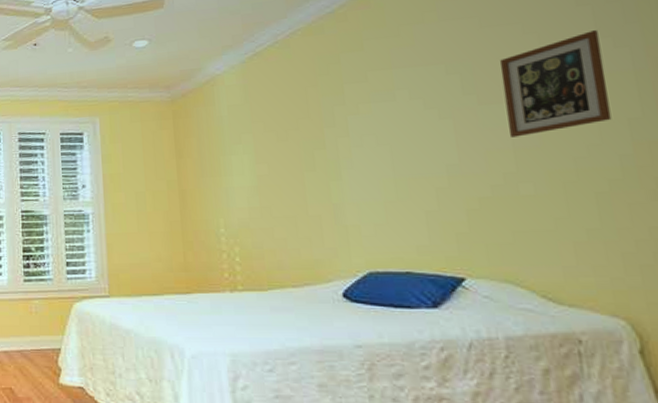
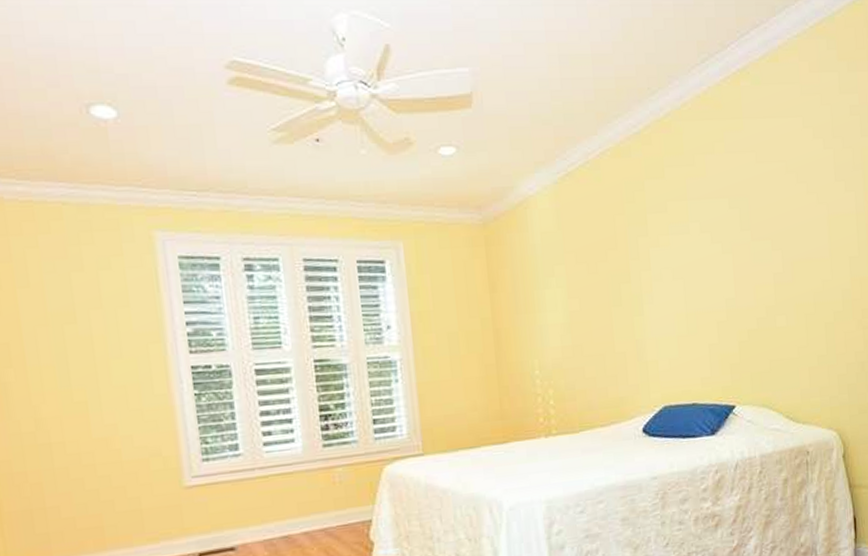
picture frame: present [500,30,612,137] -> none [768,174,839,273]

